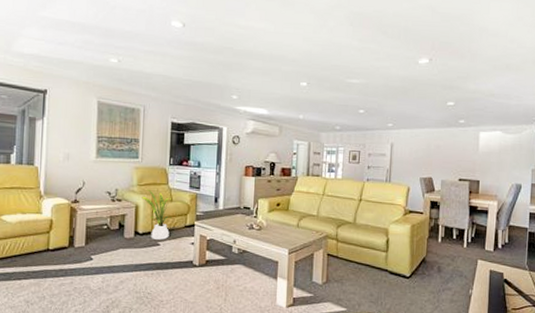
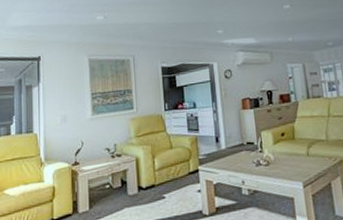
house plant: present [141,190,172,240] -> none [141,140,174,192]

